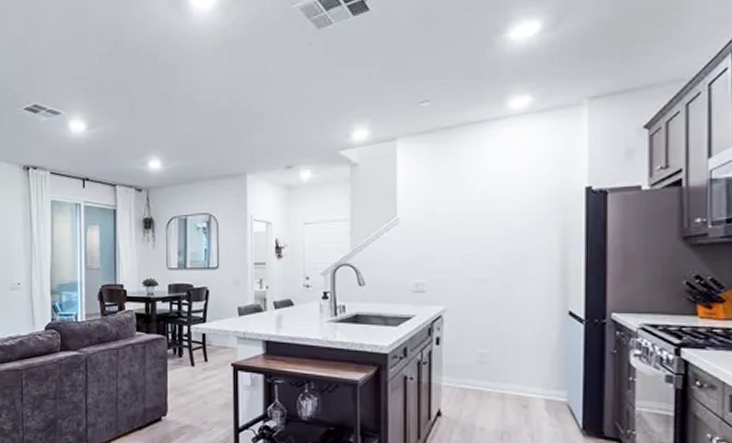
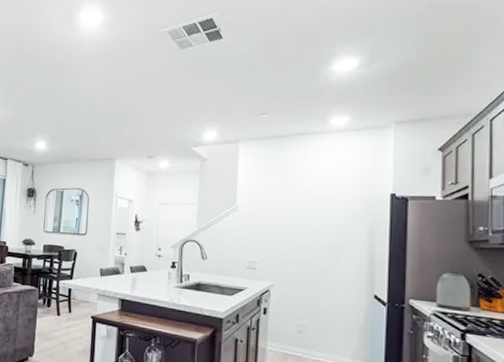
kettle: none [643,276,695,322] -> present [436,271,478,312]

